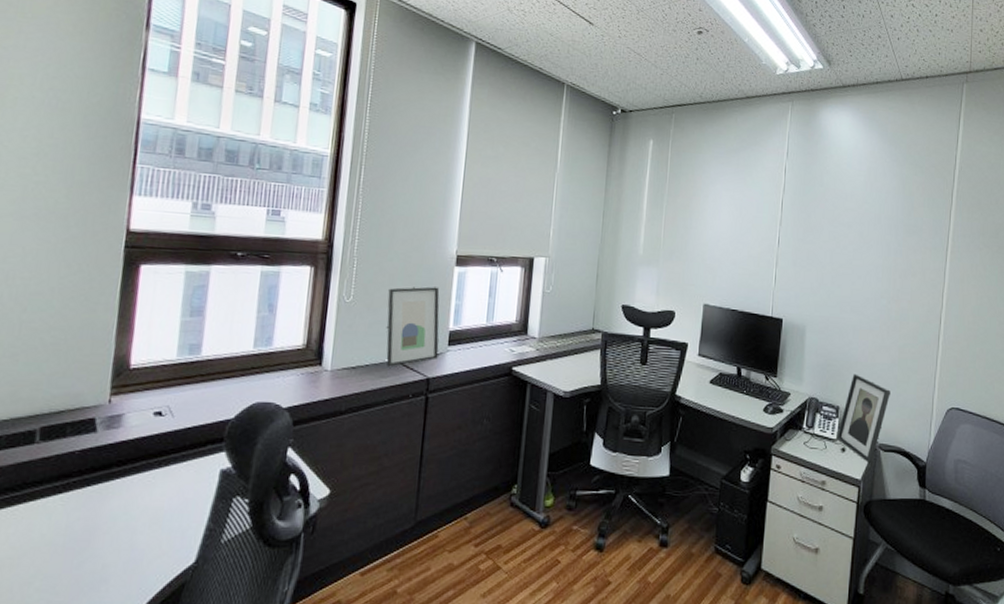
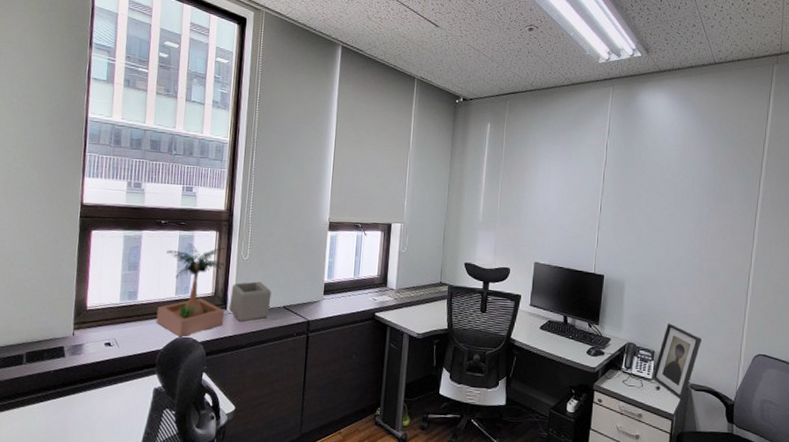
potted plant: none [226,281,322,402] -> present [156,243,225,337]
desk organizer: none [326,330,382,381] -> present [229,281,272,322]
picture frame: present [386,287,440,367] -> none [275,247,317,312]

